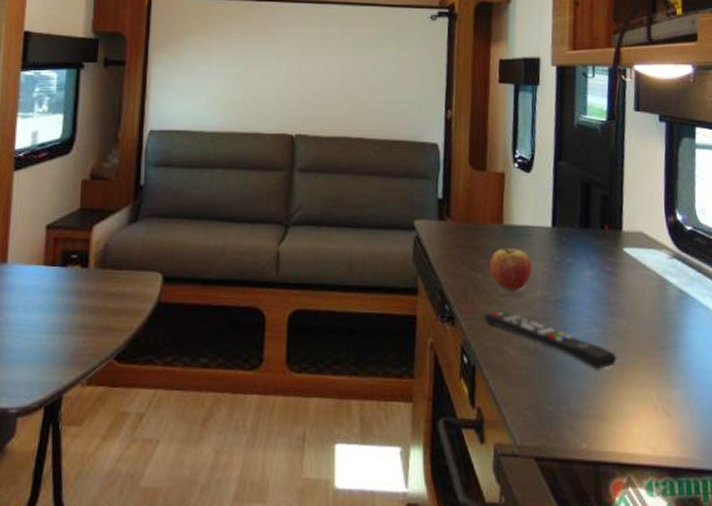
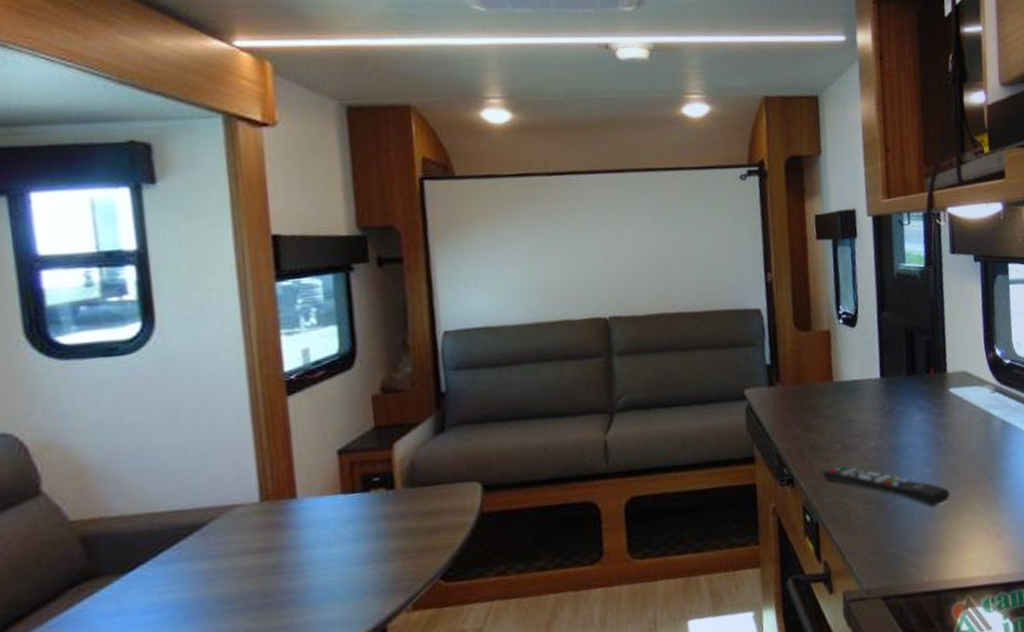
fruit: present [490,247,533,290] -> none [823,403,865,445]

